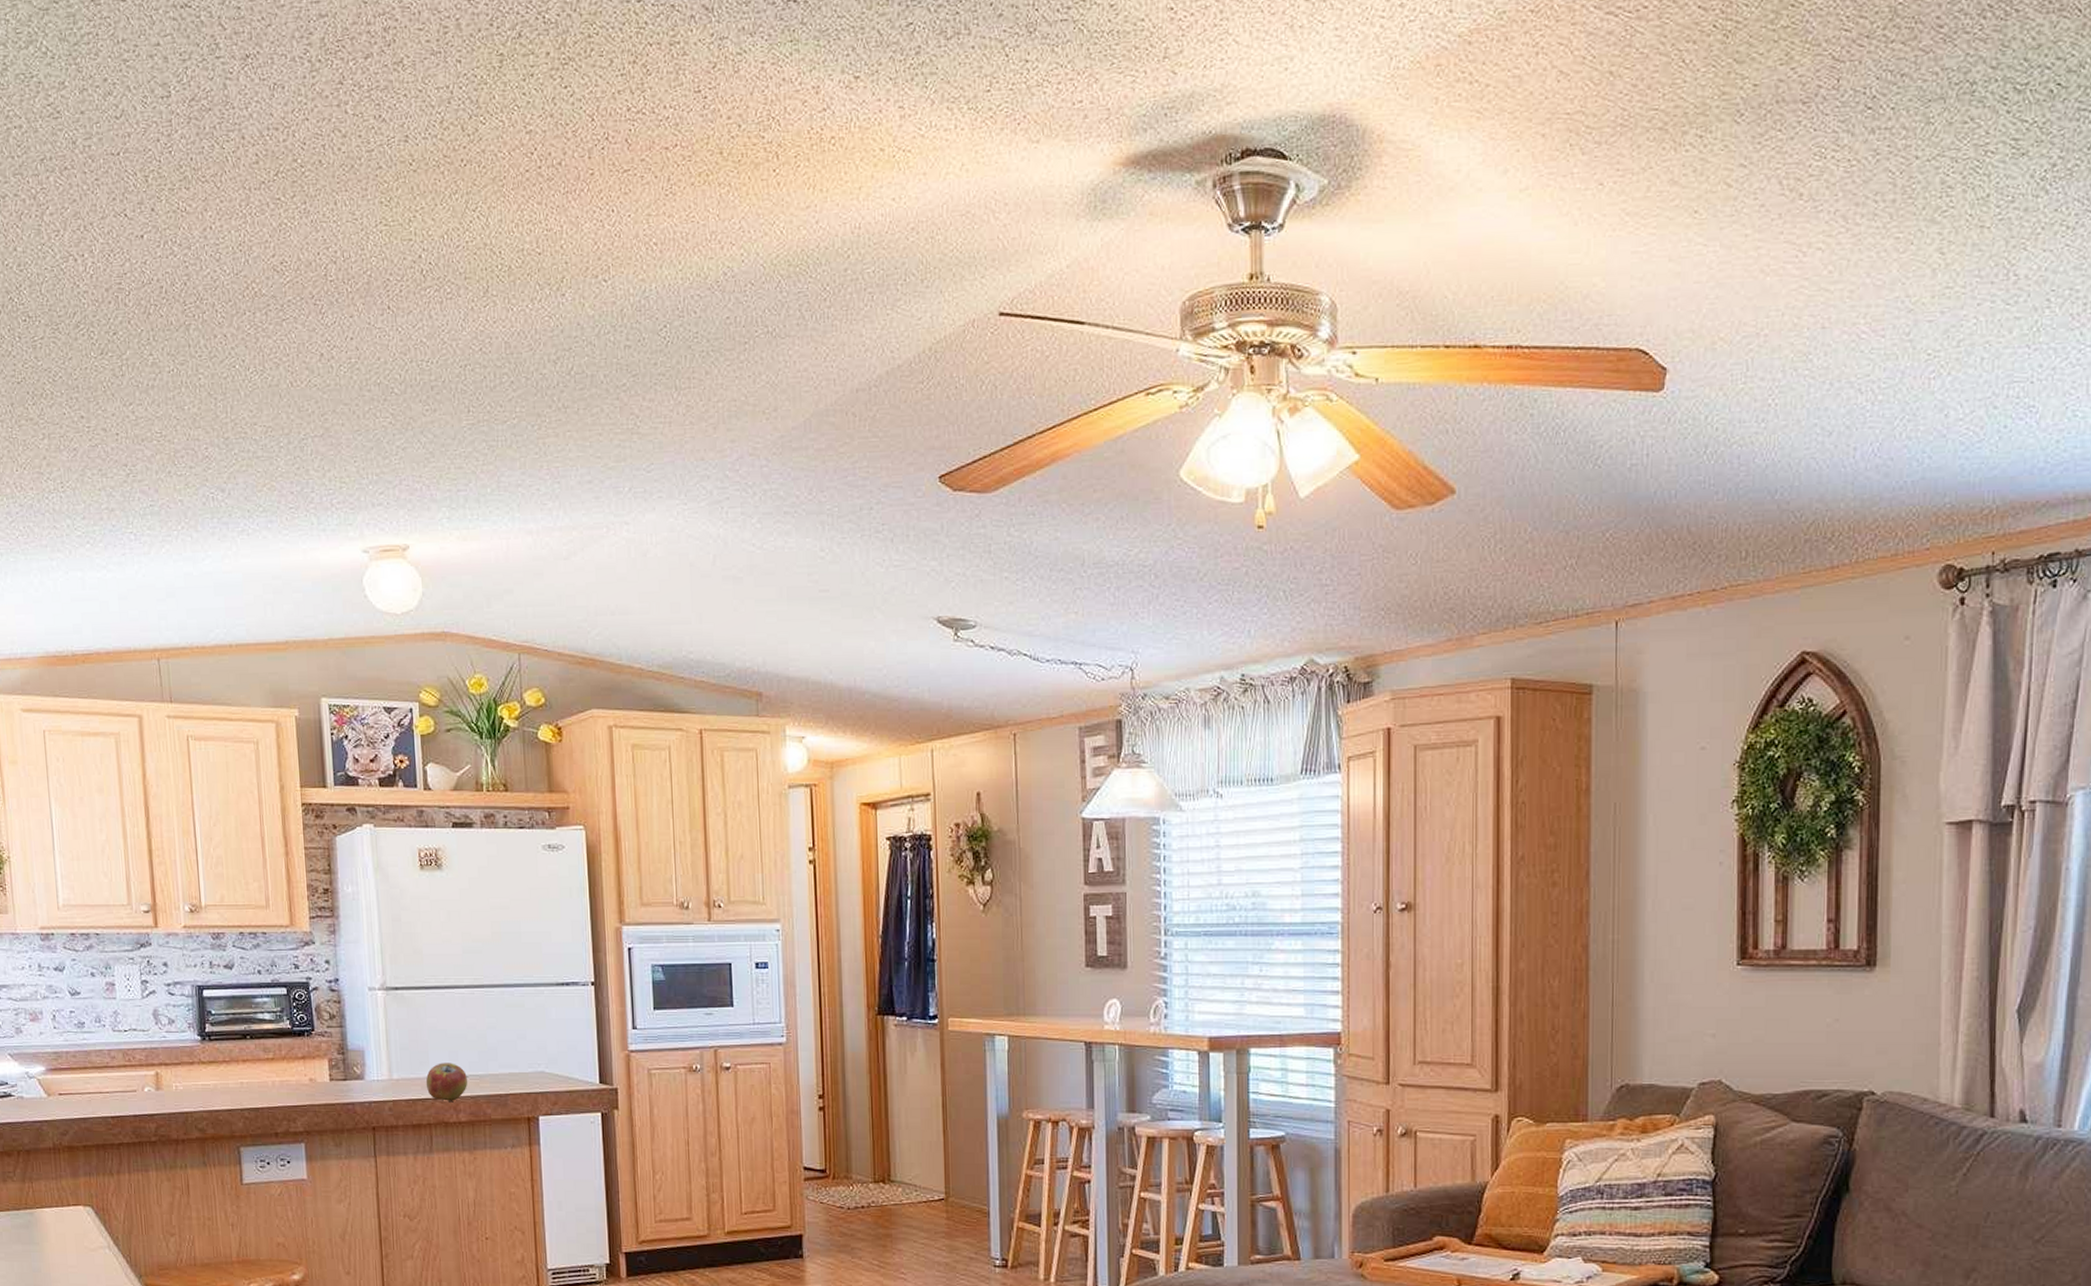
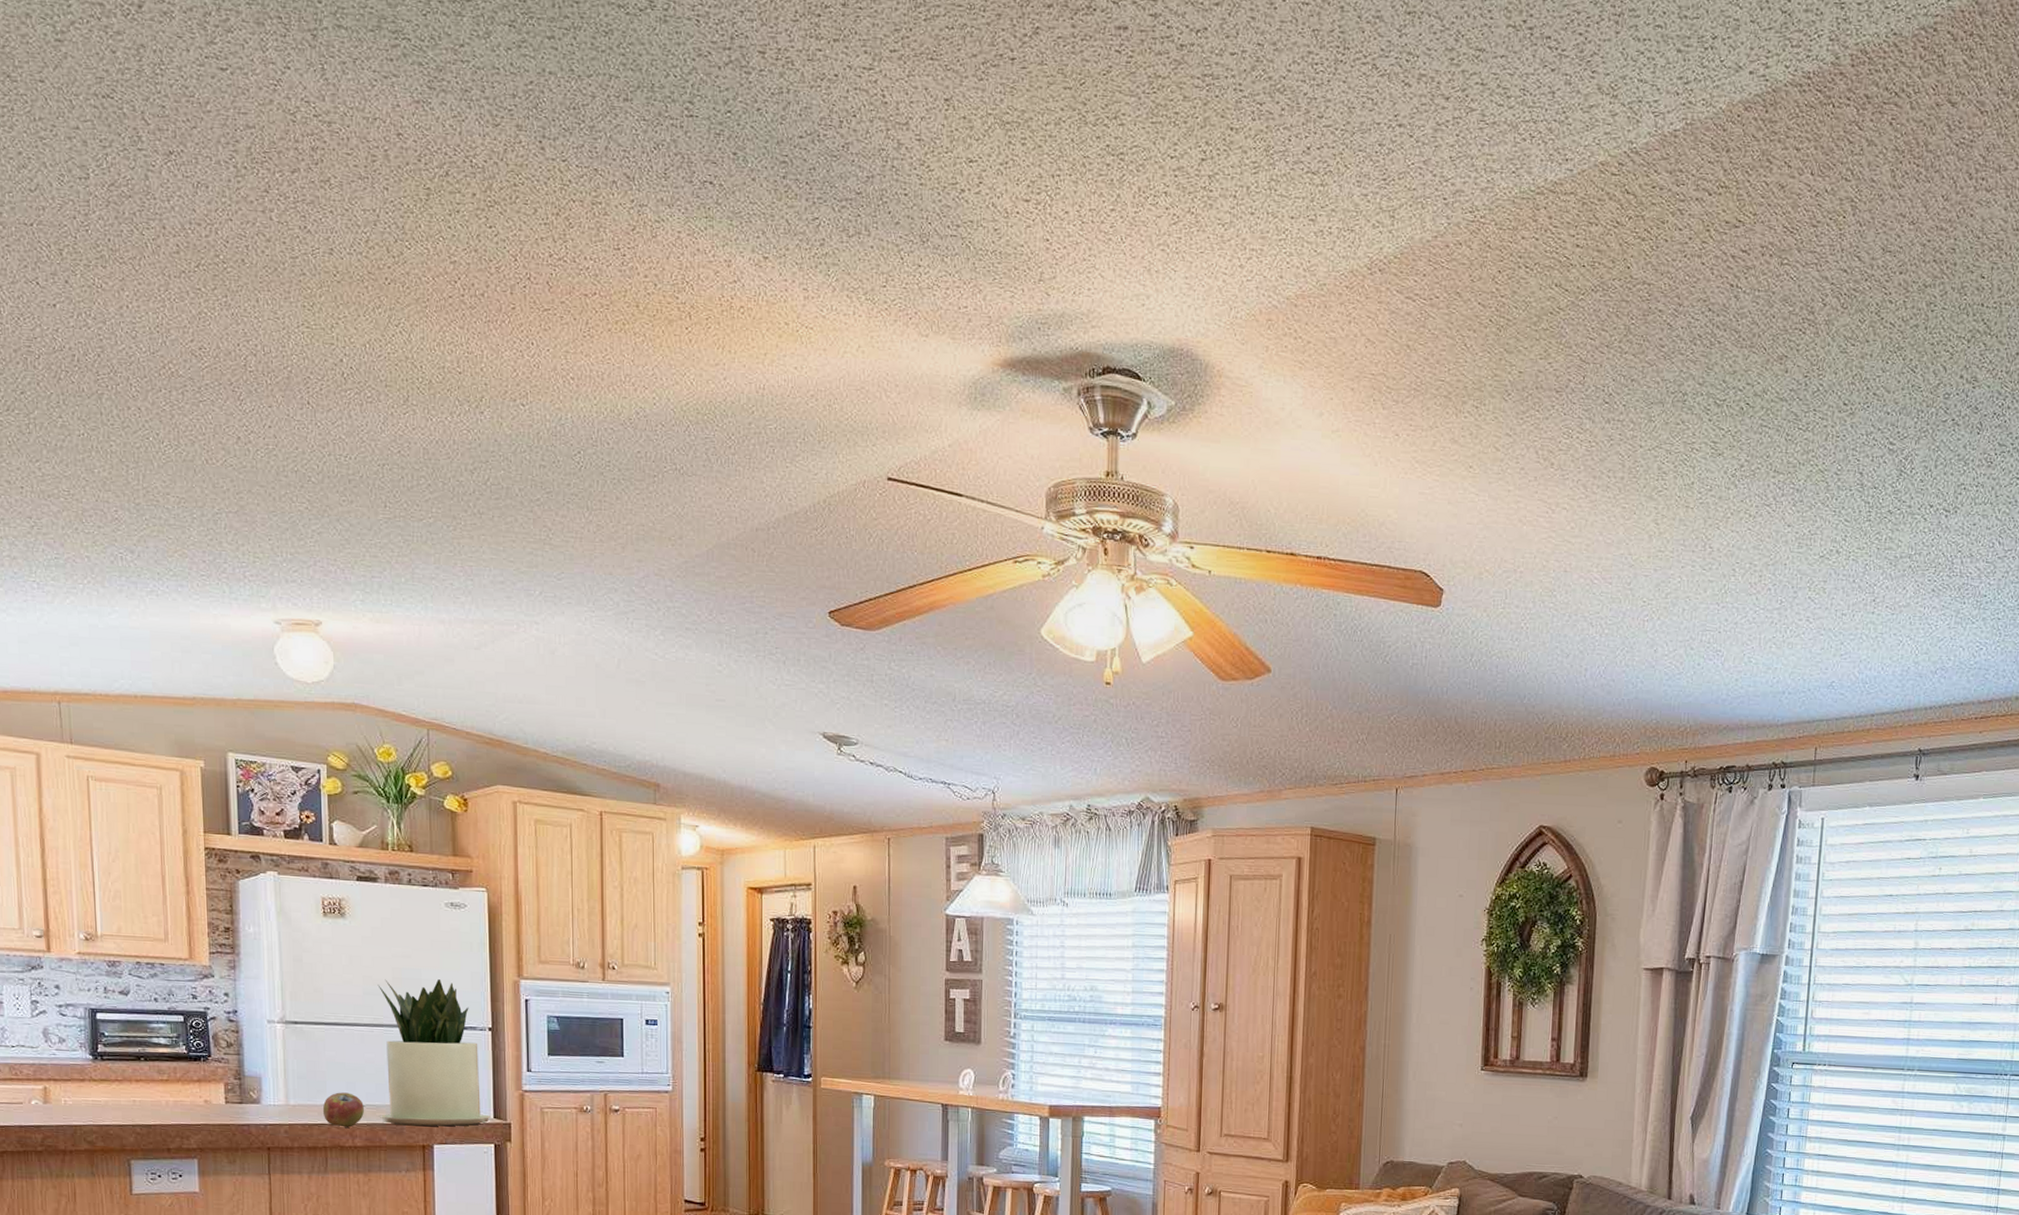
planter: none [477,931,596,1096] -> present [377,979,491,1127]

